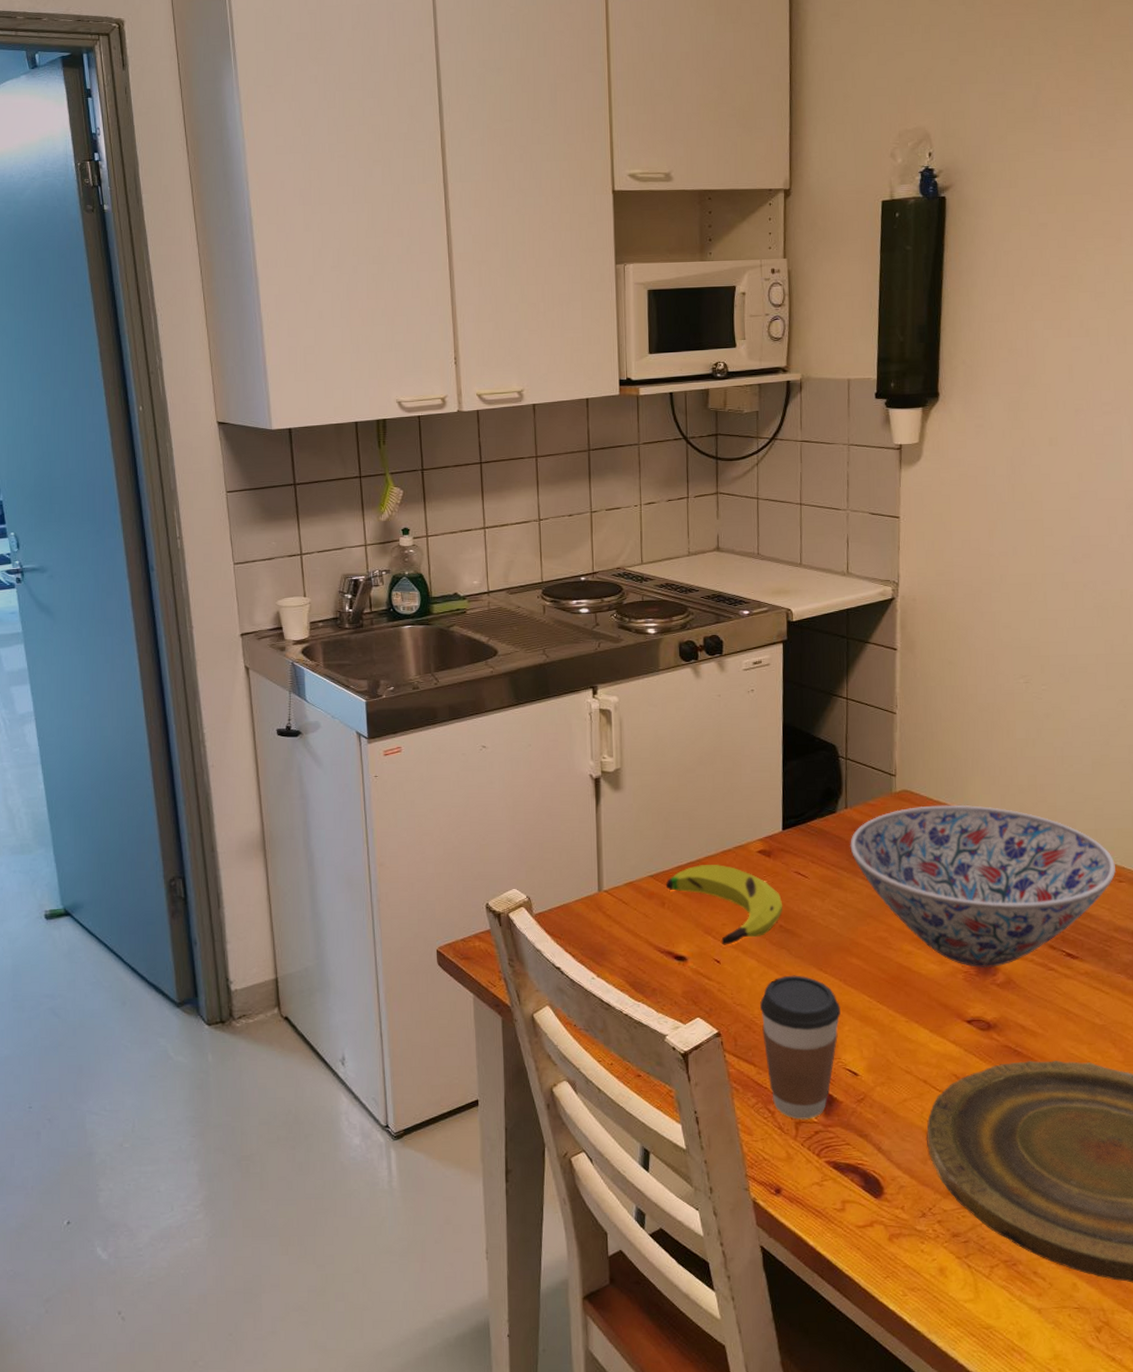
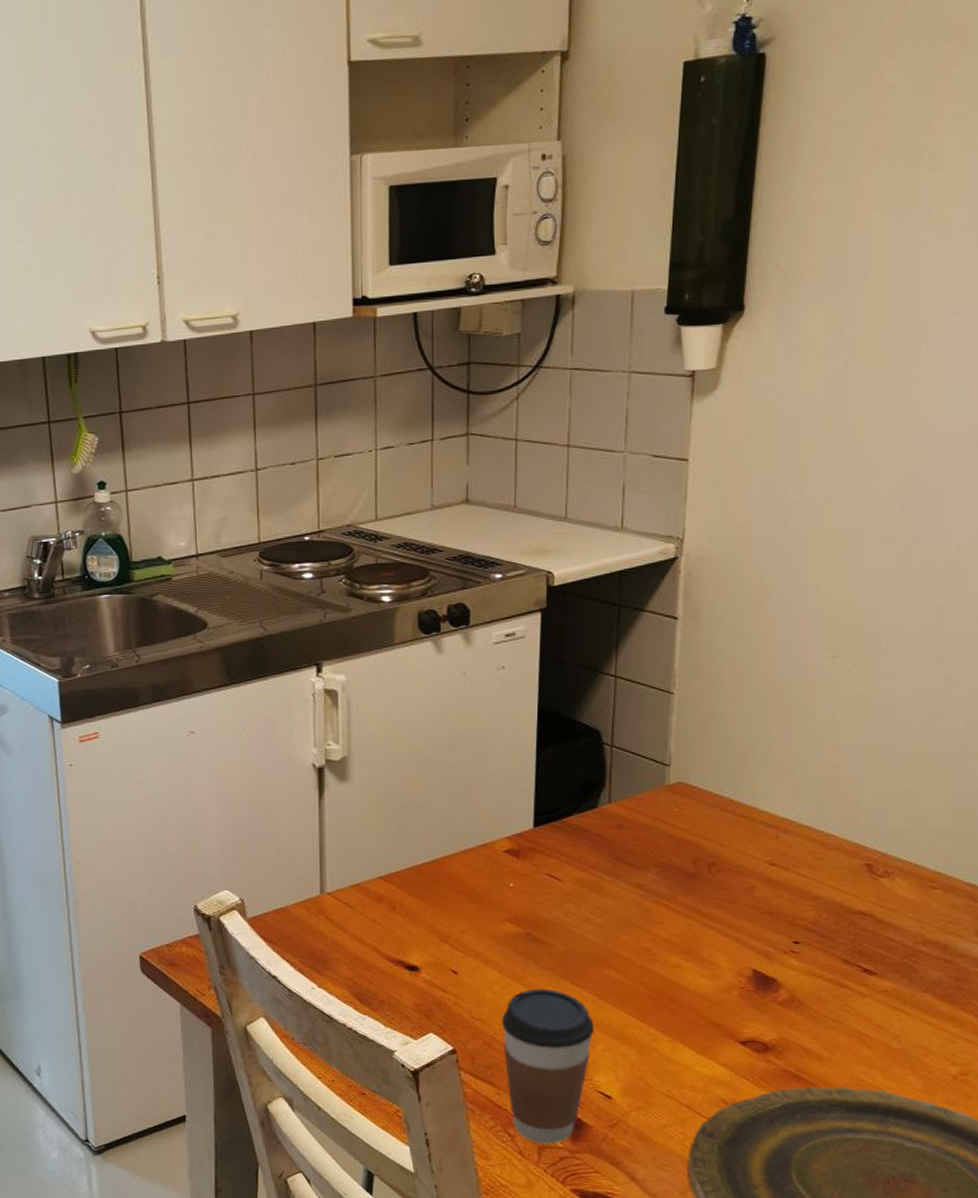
banana: present [665,865,783,945] -> none [397,865,532,955]
bowl: present [850,805,1116,967] -> none [612,799,928,983]

